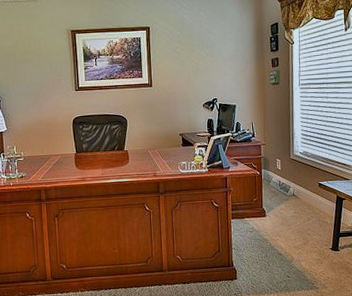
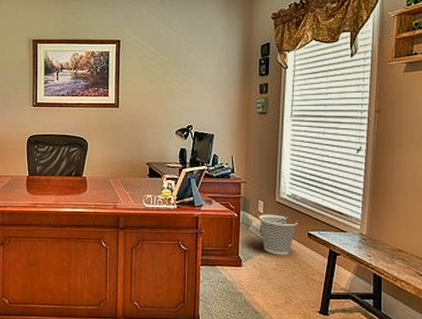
wastebasket: none [277,170,310,204] -> present [259,214,298,256]

